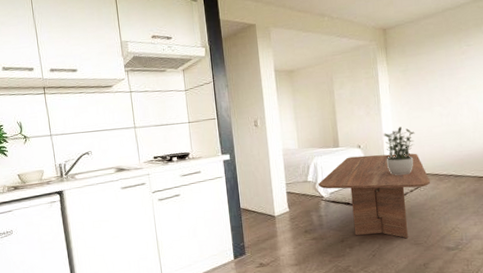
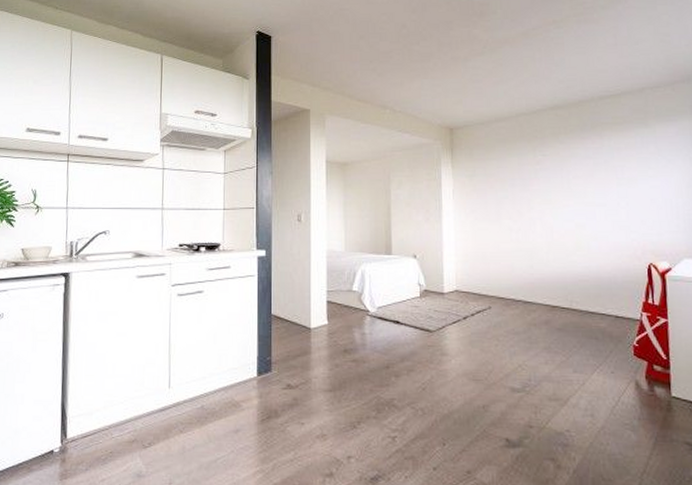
dining table: present [318,153,431,239] -> none [364,267,496,372]
potted plant: present [383,127,415,176] -> none [444,238,480,296]

